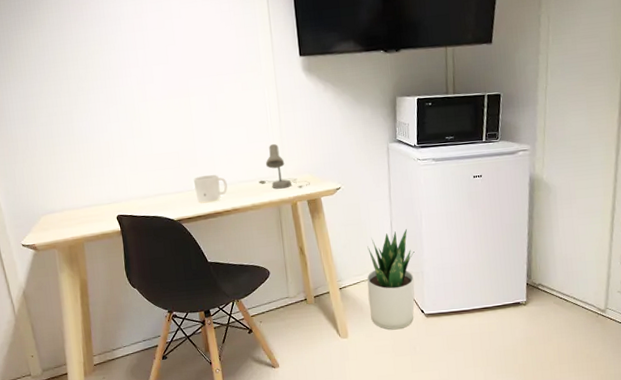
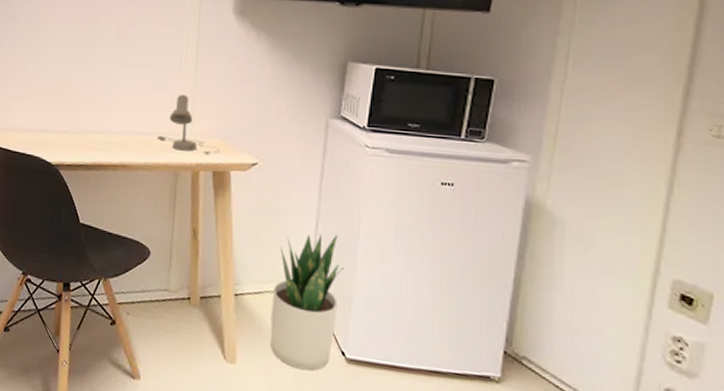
mug: present [193,174,228,203] -> none [81,117,120,152]

